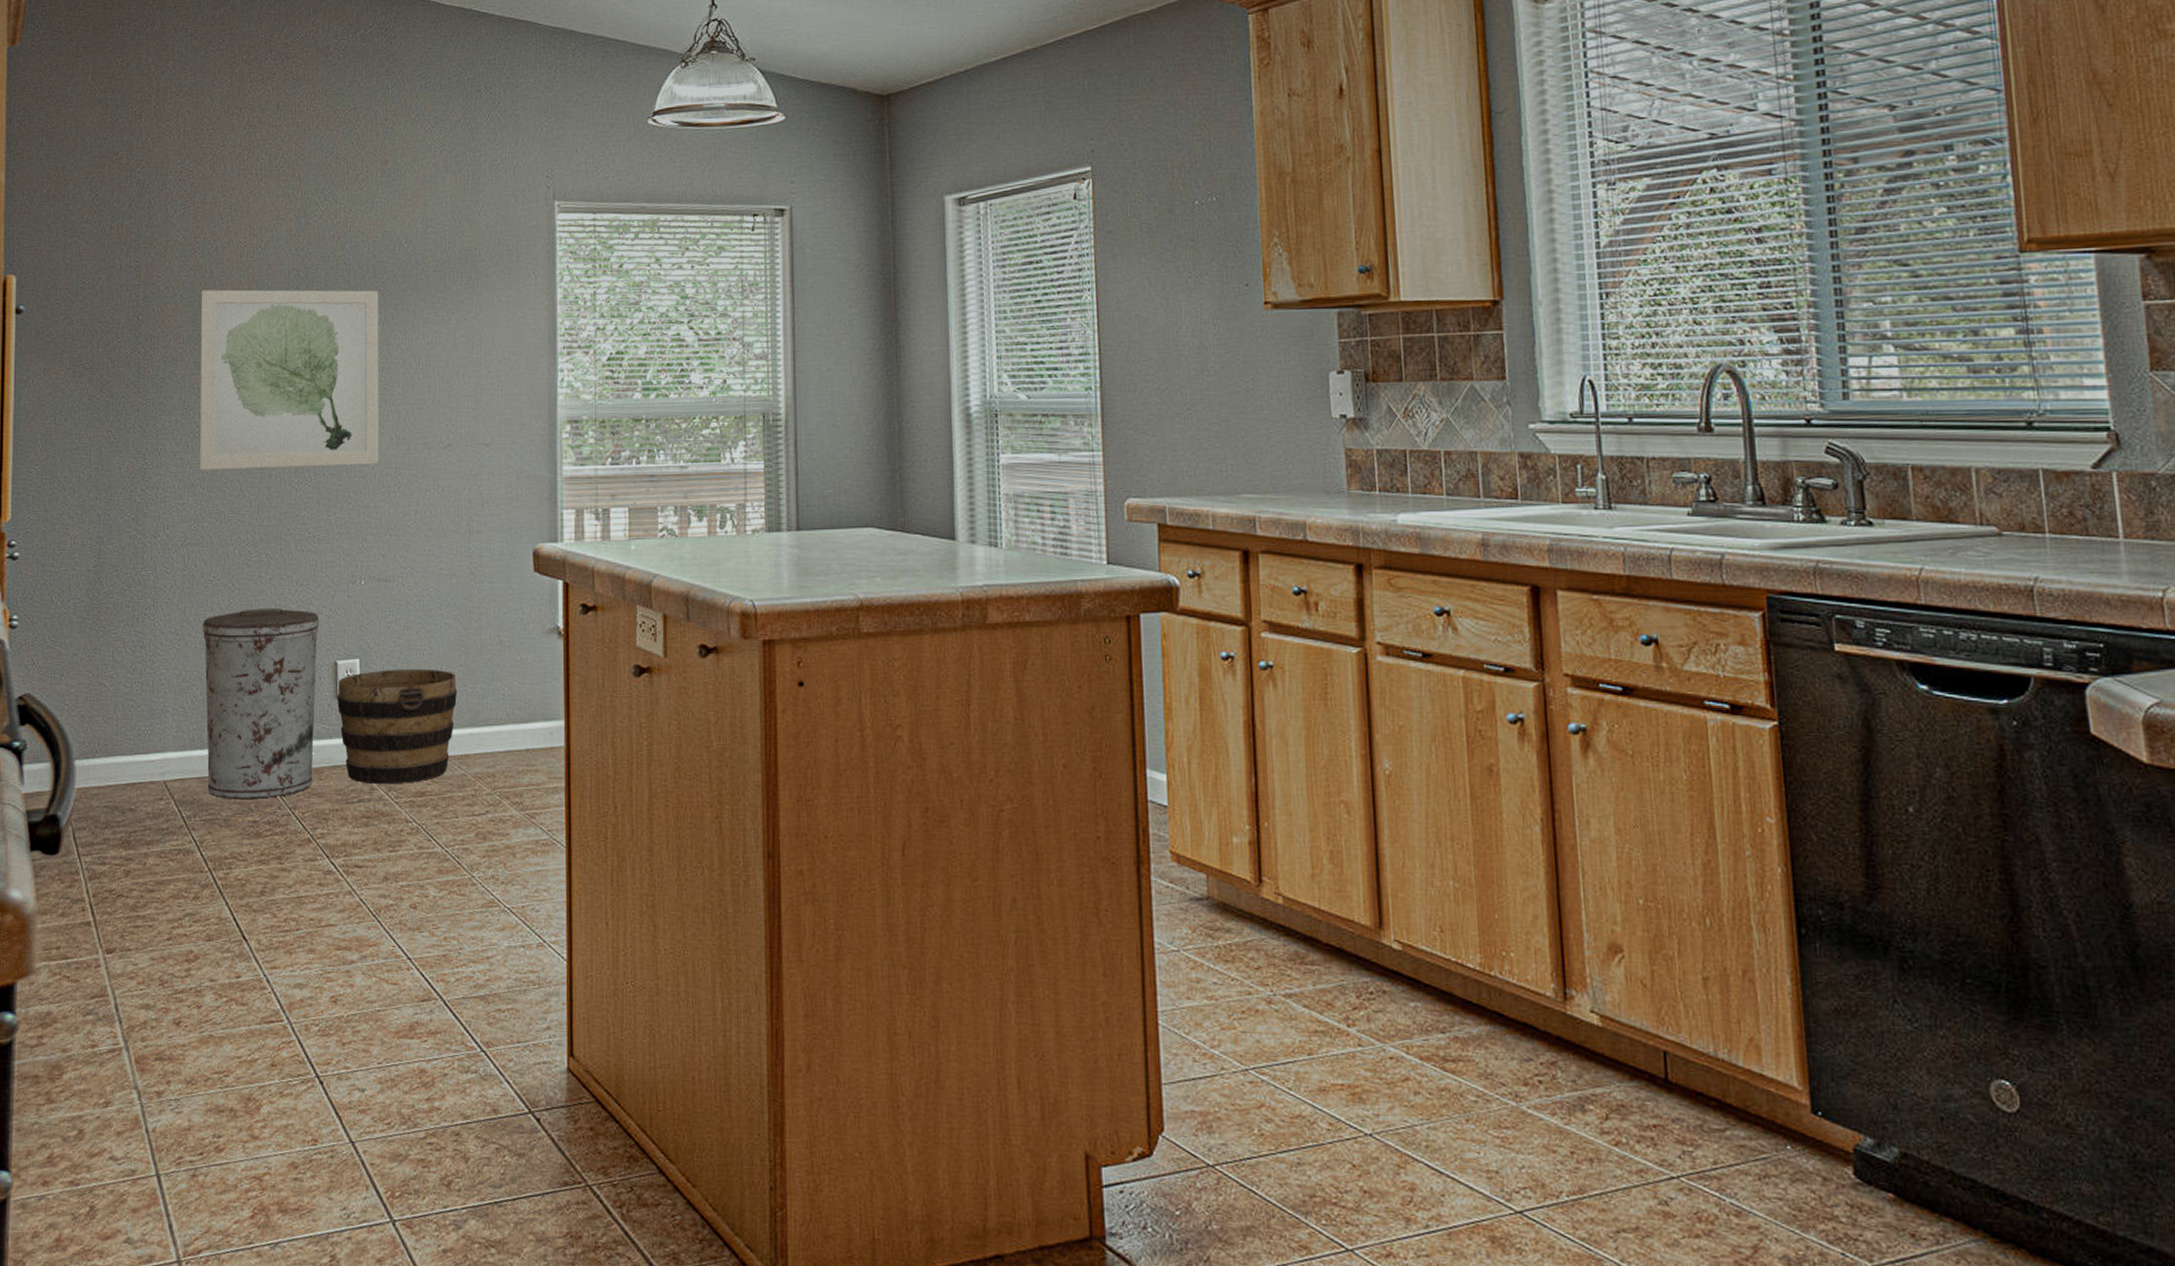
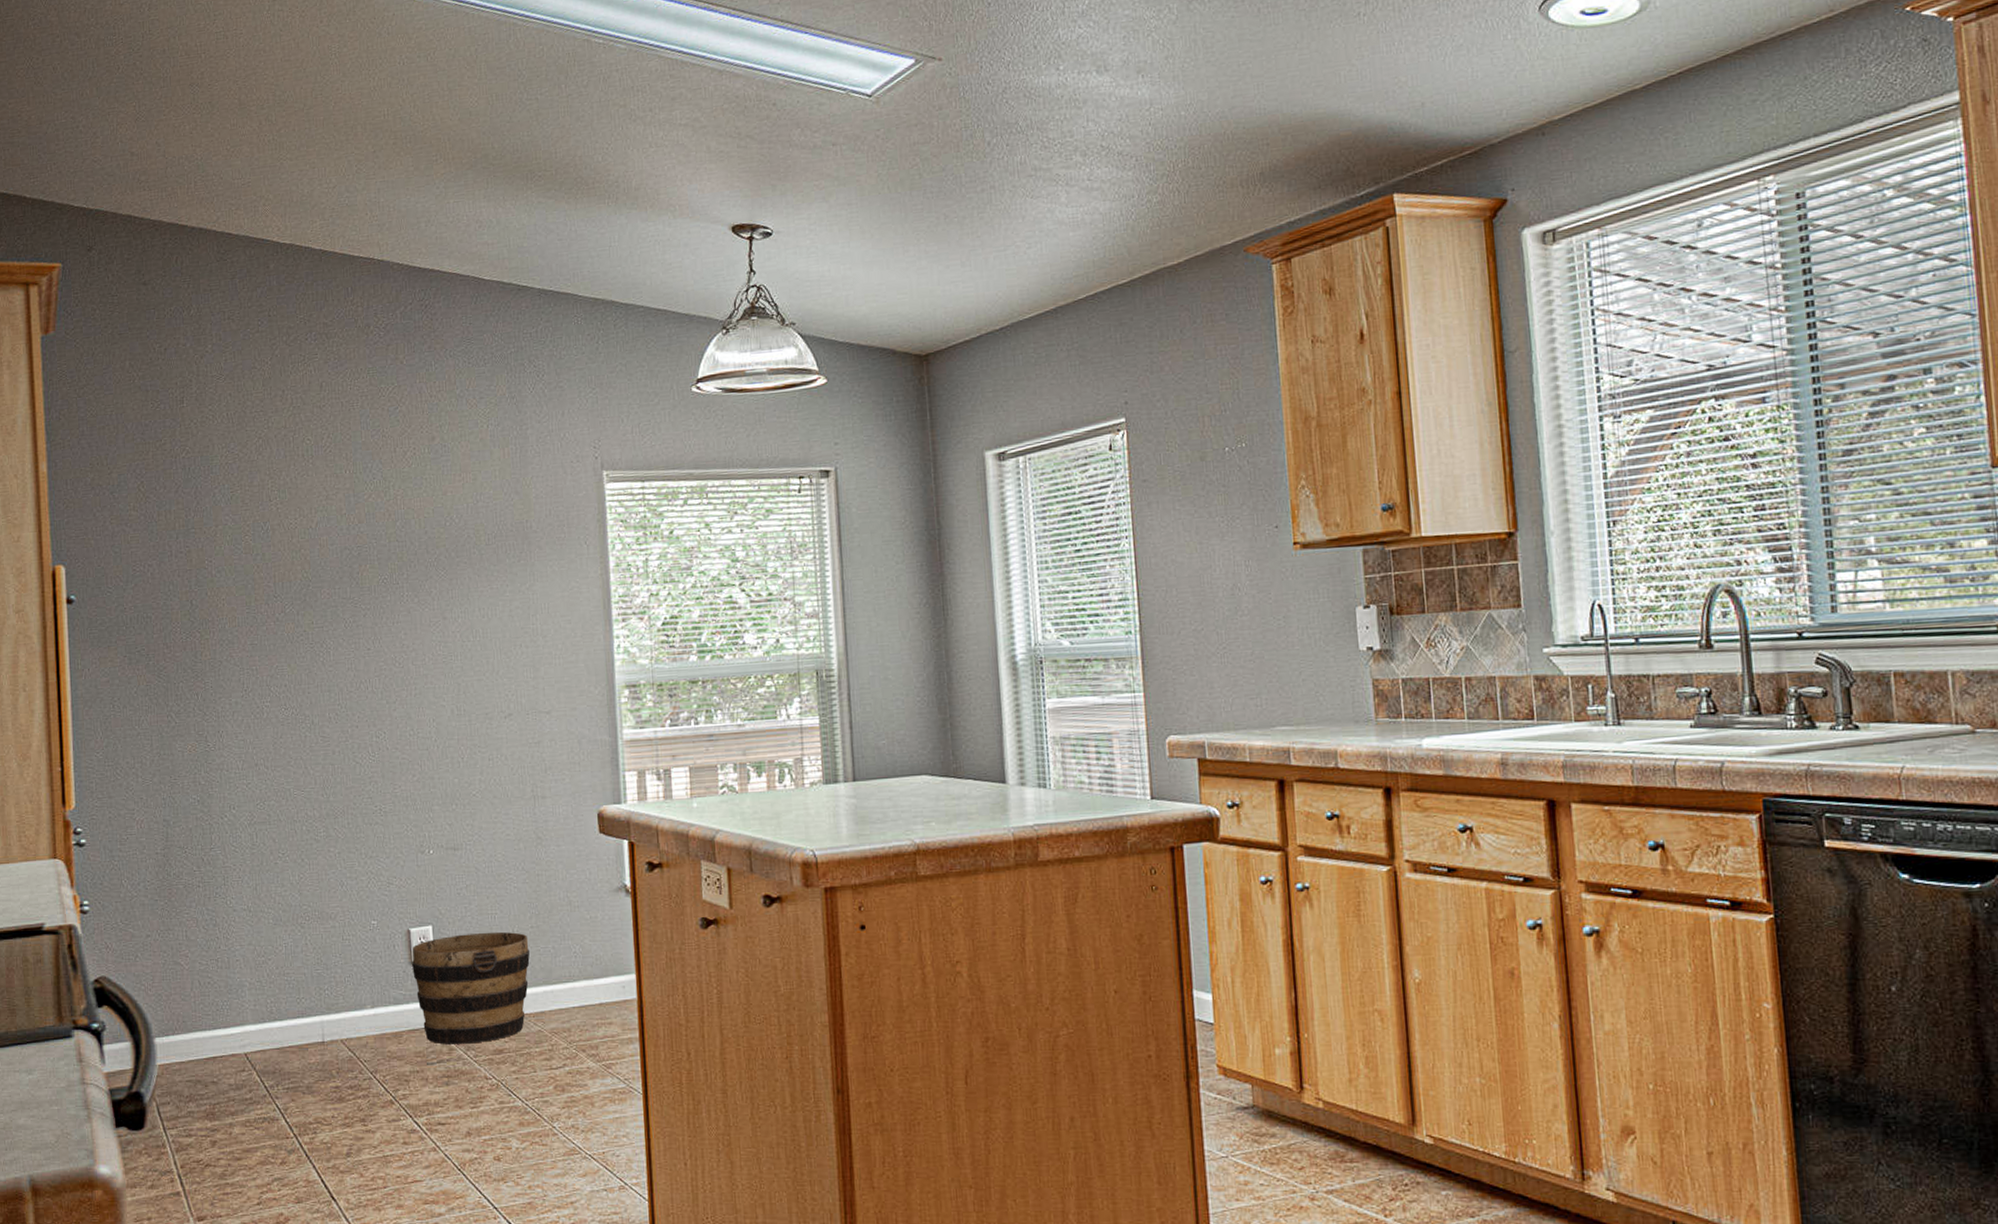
wall art: present [199,289,380,470] -> none [253,566,441,750]
trash can: present [203,609,319,800] -> none [275,881,392,1067]

